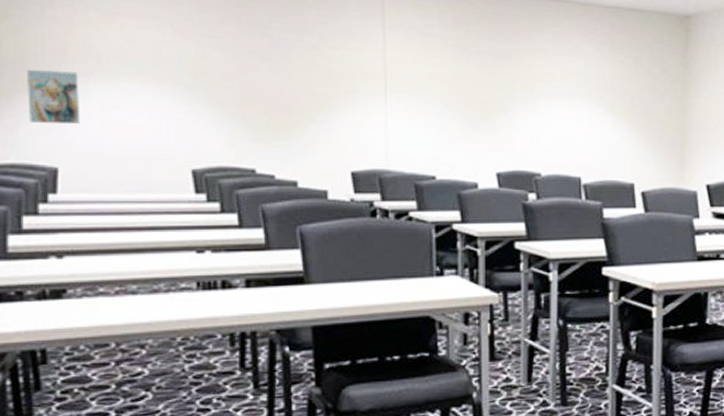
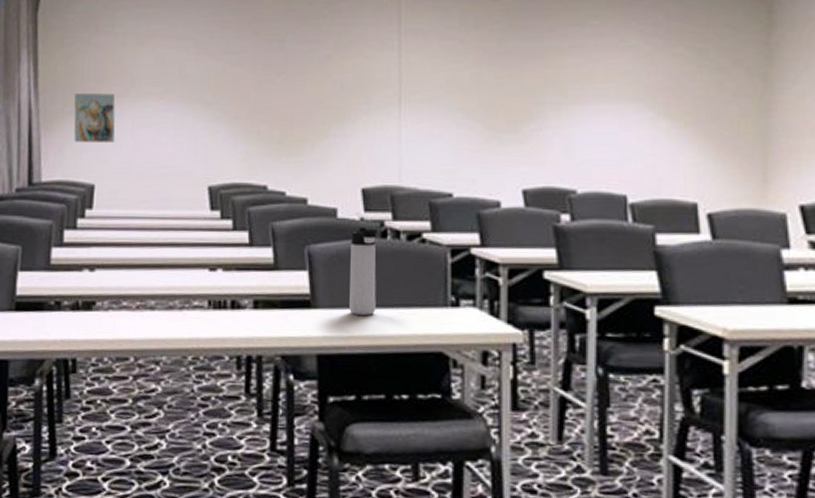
thermos bottle: none [342,207,369,288] -> present [349,226,379,315]

